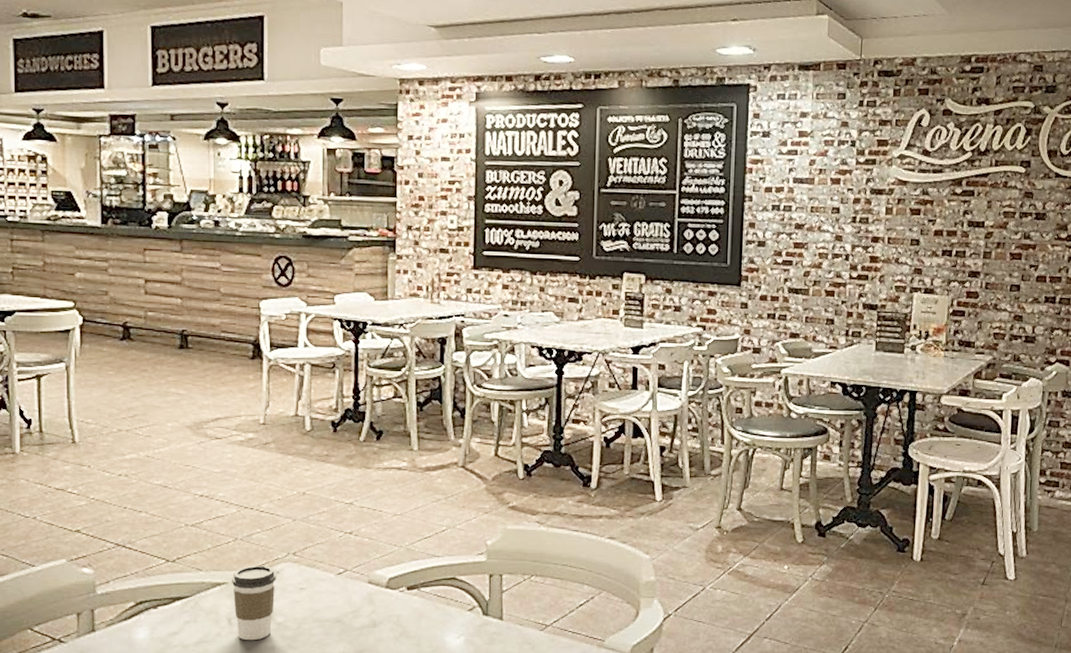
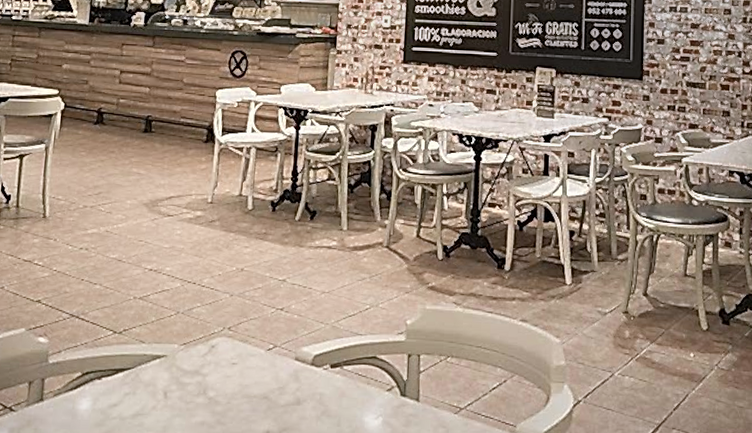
coffee cup: present [232,565,276,641] -> none [170,339,211,415]

